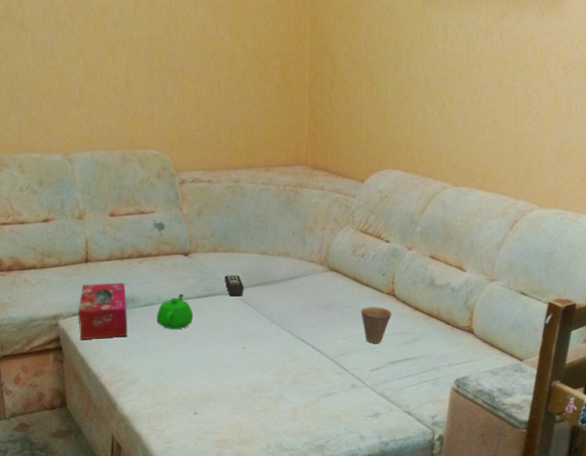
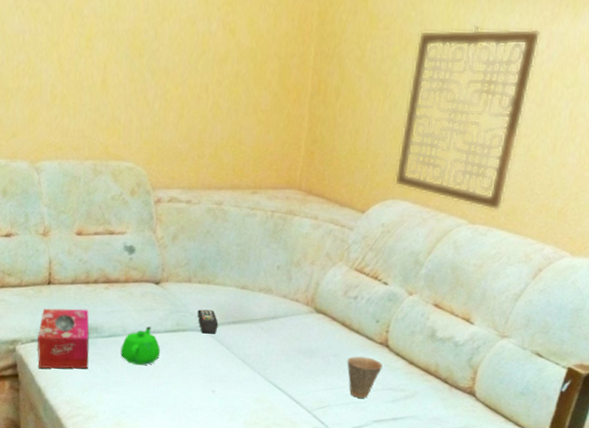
wall art: none [387,24,494,174] -> present [395,26,541,211]

